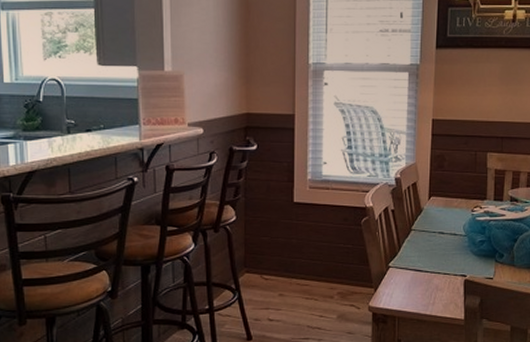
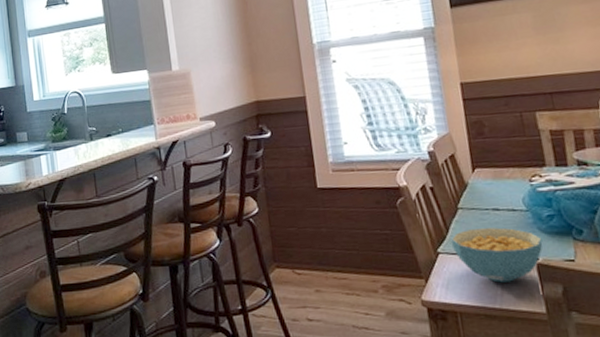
cereal bowl: none [401,248,472,294] -> present [450,227,543,283]

